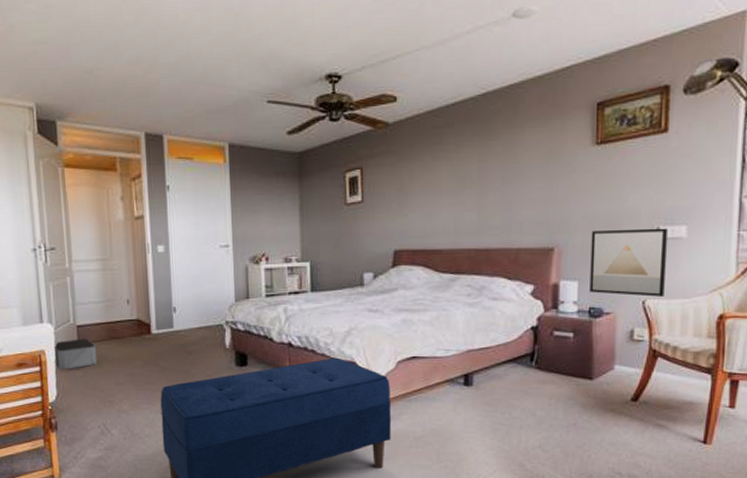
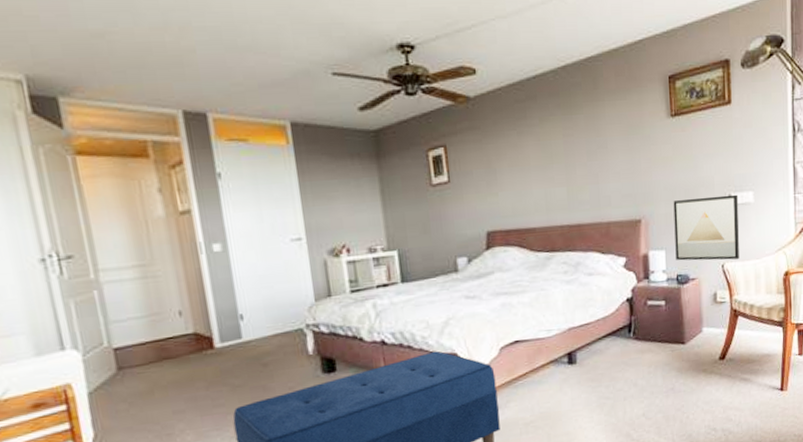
storage bin: present [54,338,98,369] -> none [84,363,147,405]

